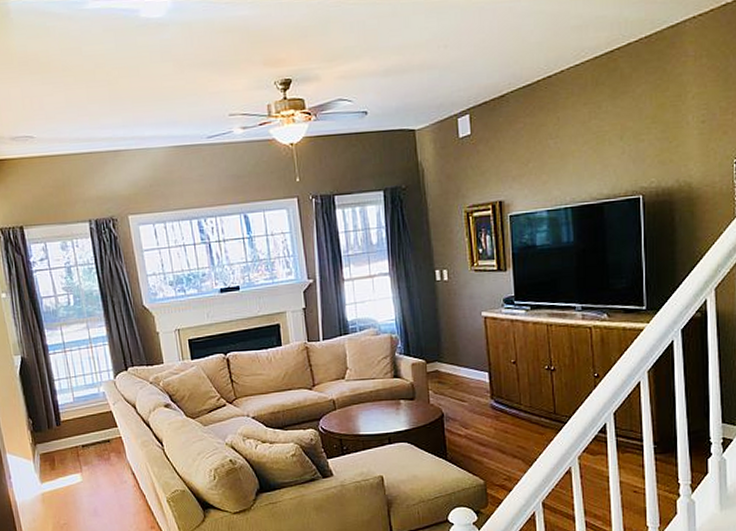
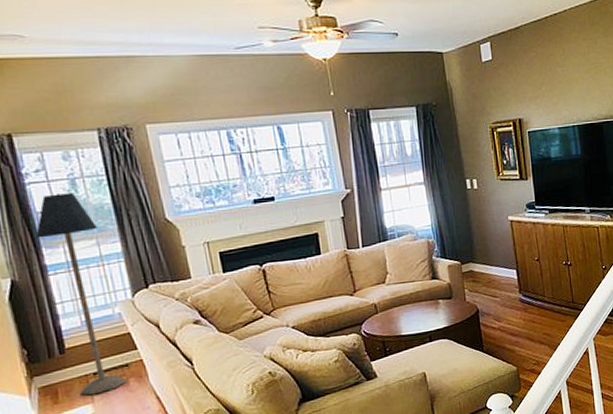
floor lamp: none [40,280,108,465] -> present [35,193,127,395]

